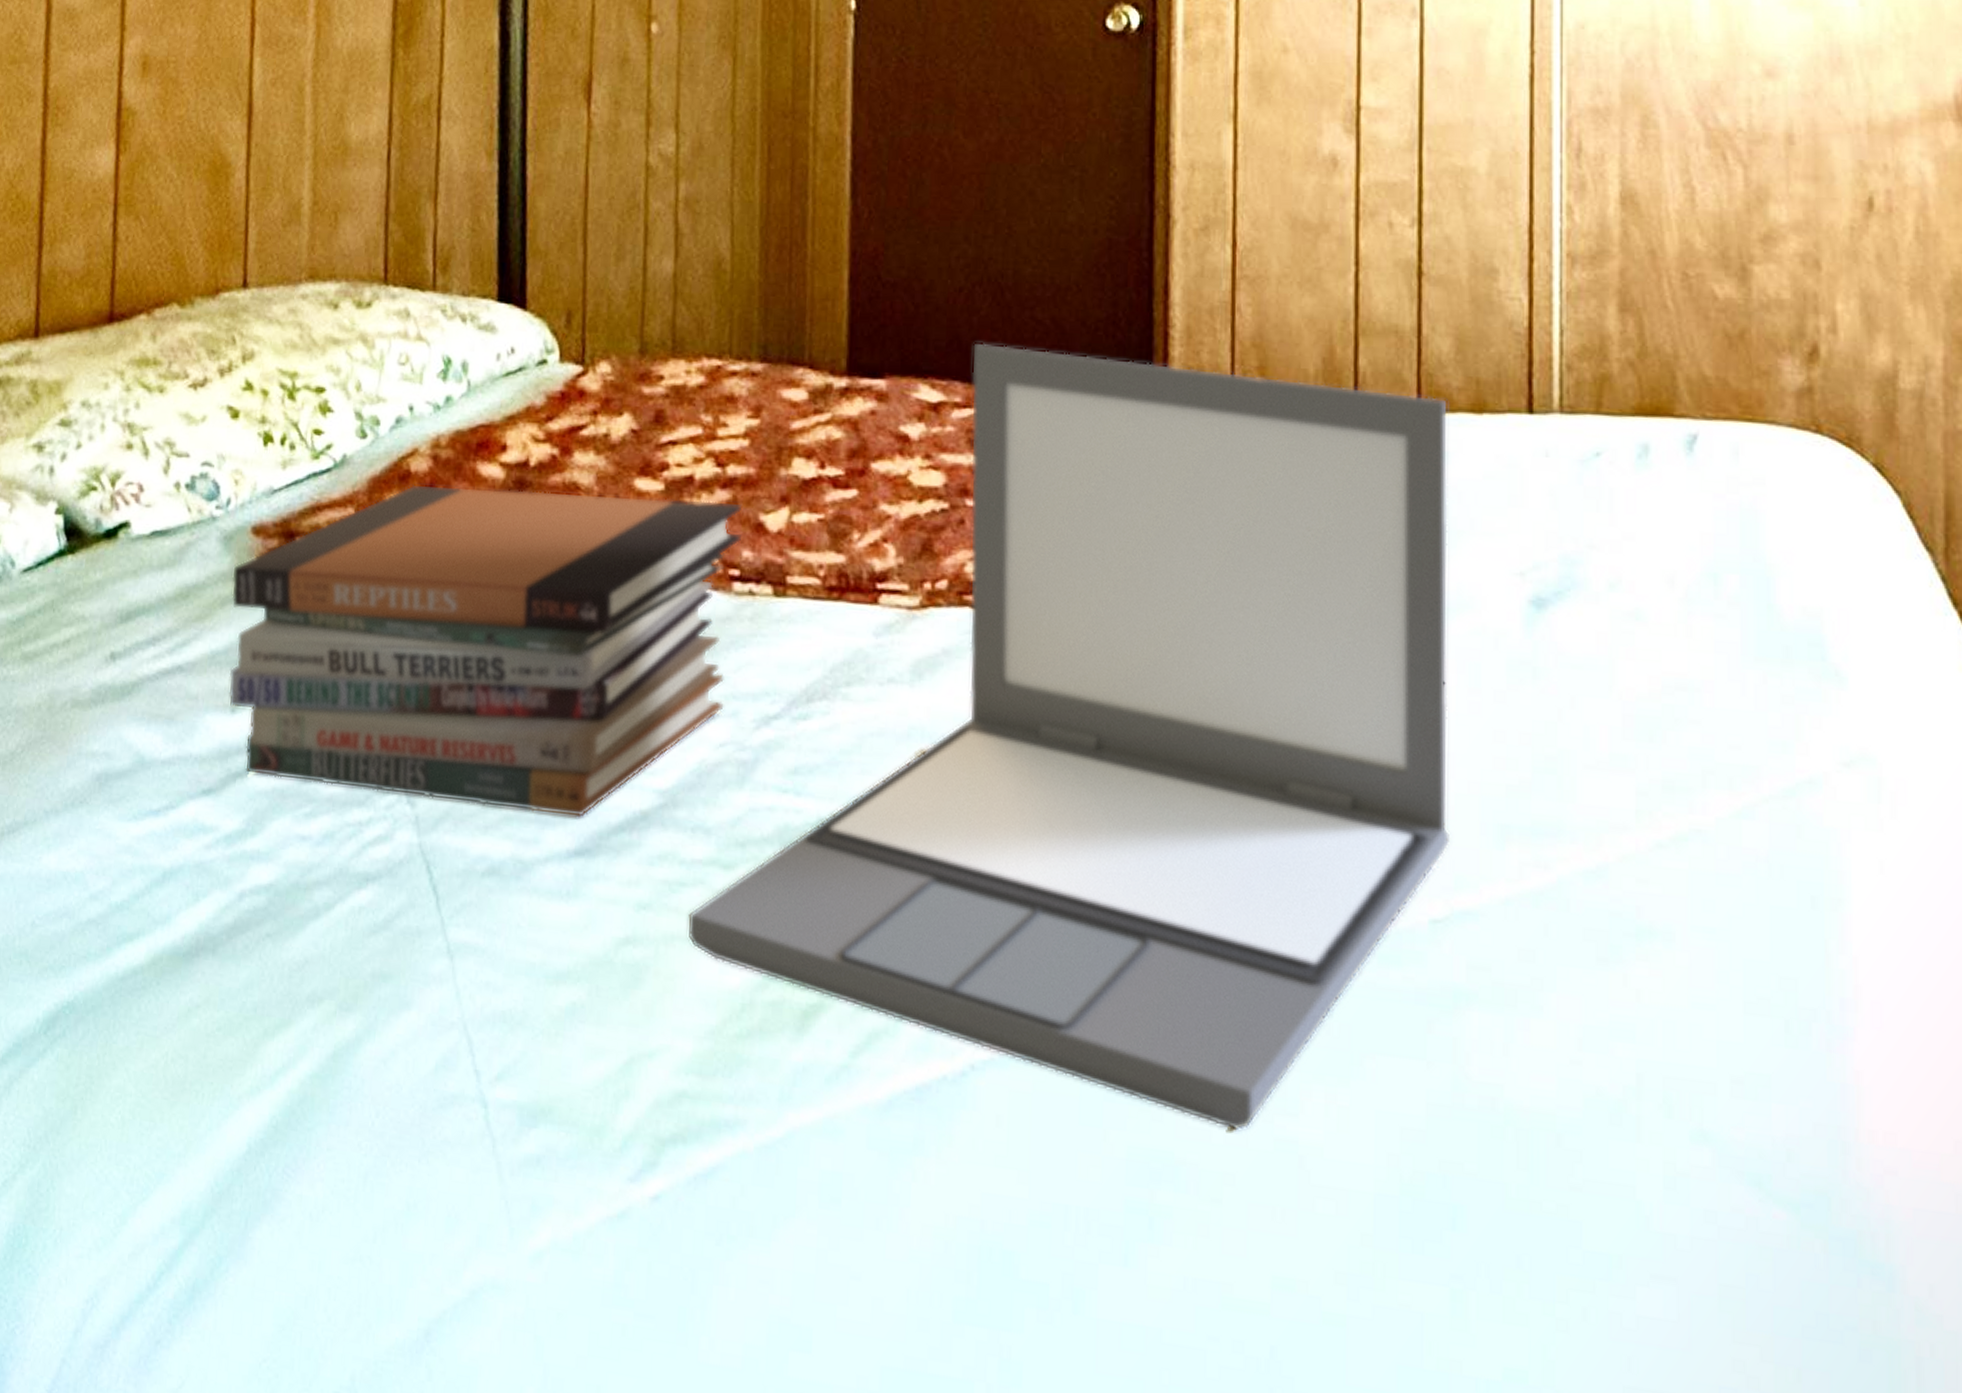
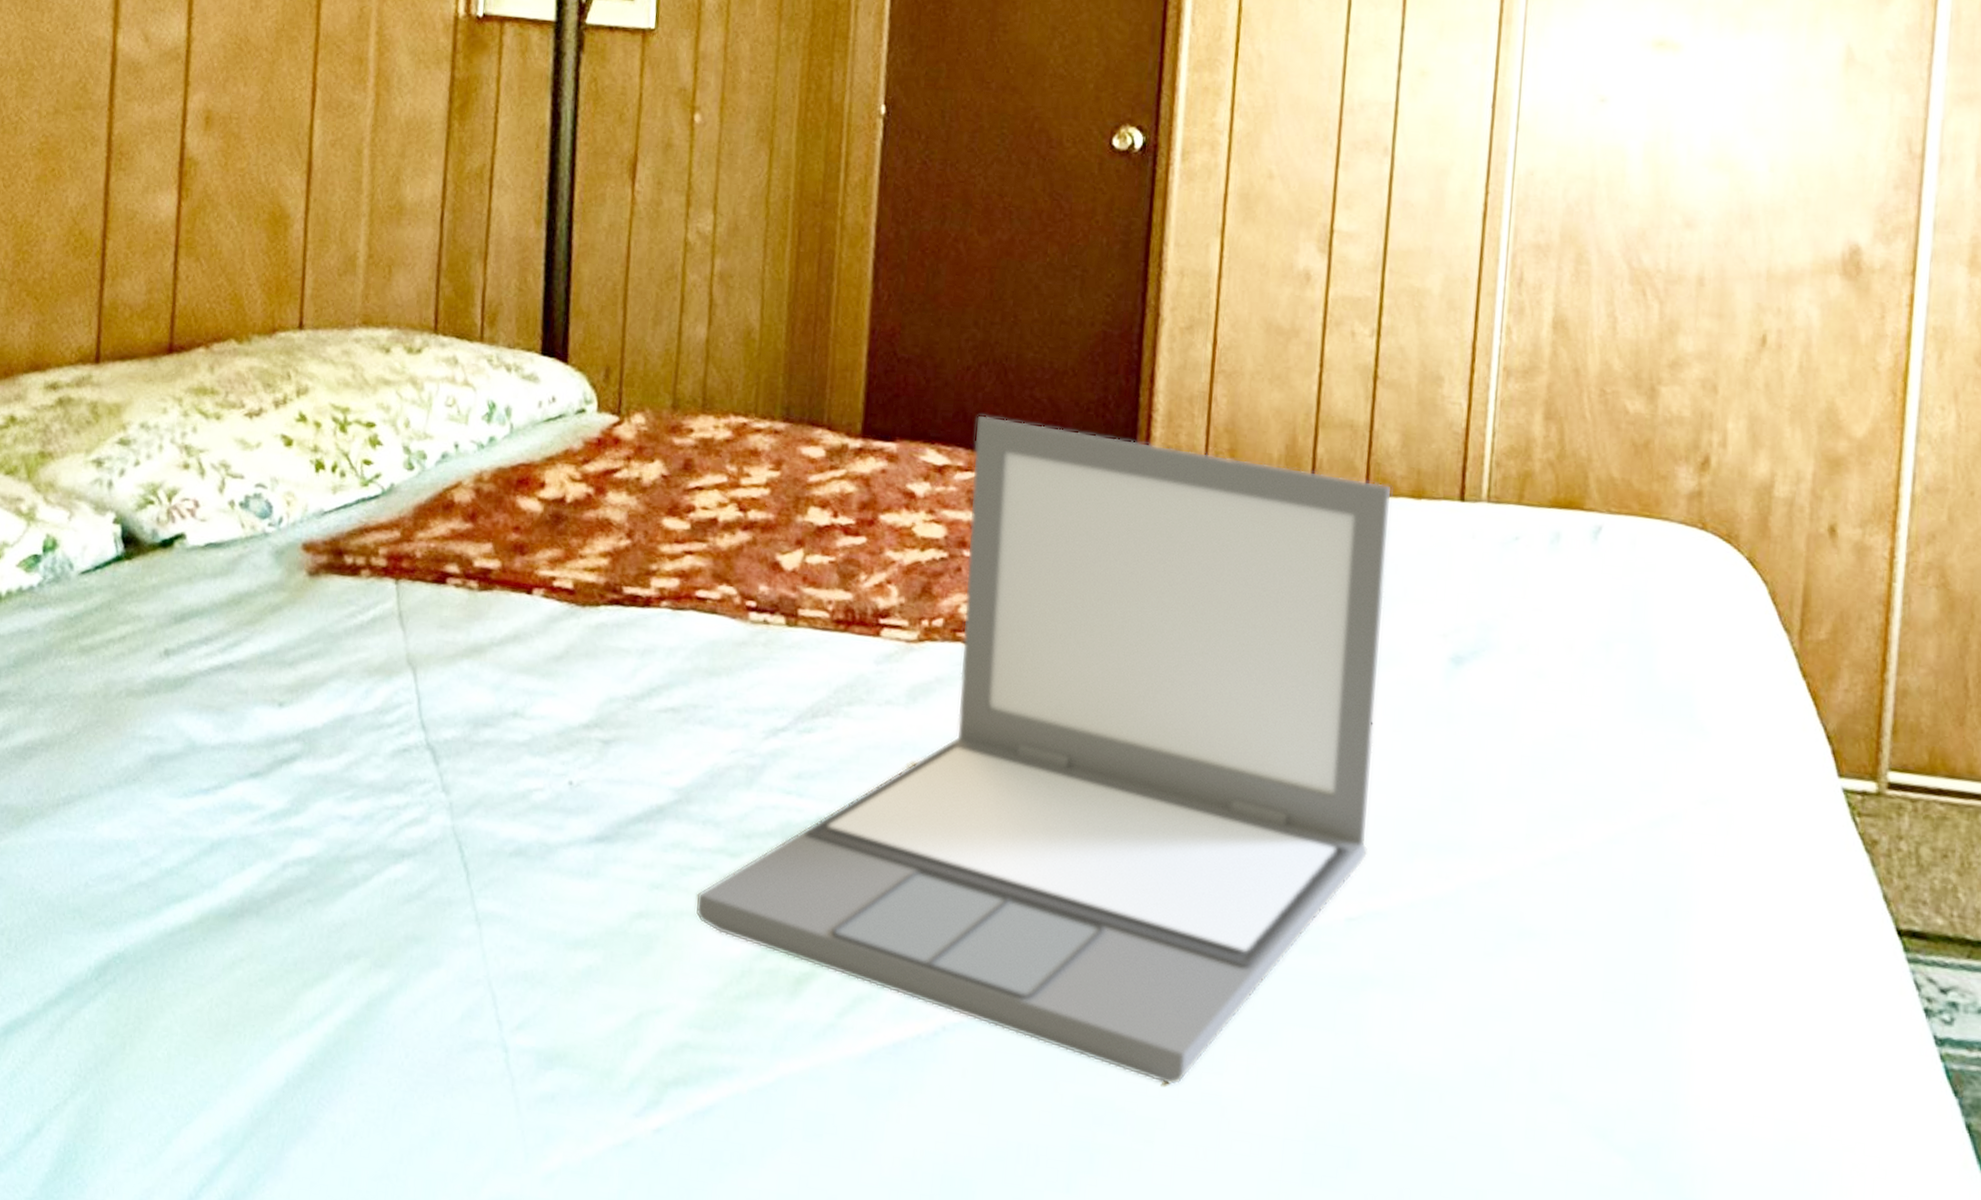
book stack: present [228,484,743,818] -> none [276,513,761,810]

